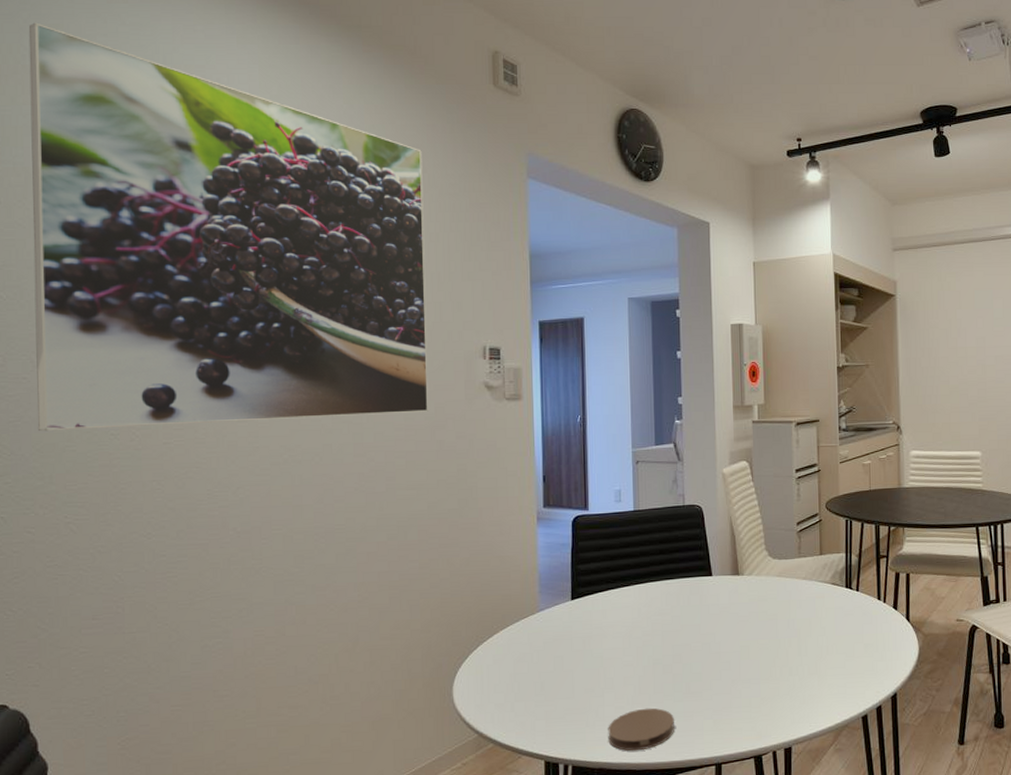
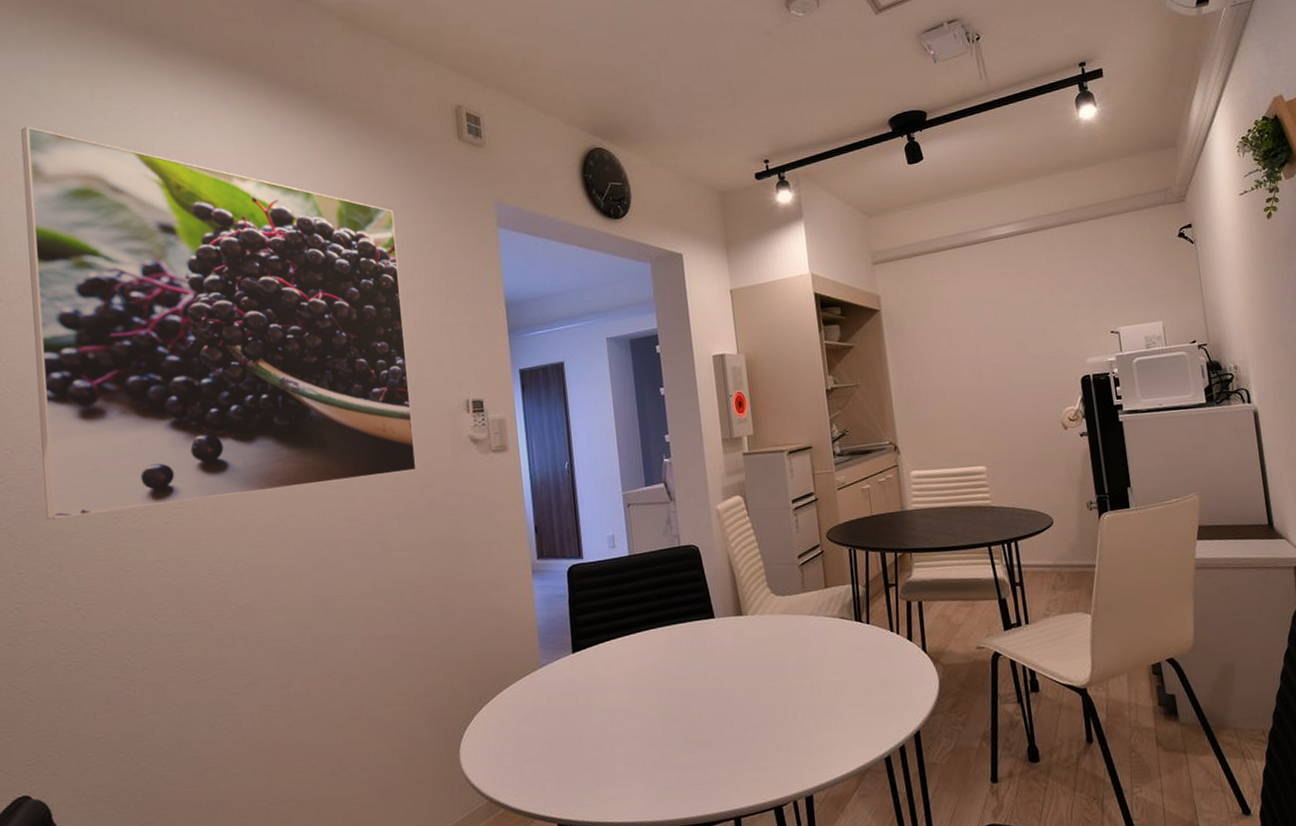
coaster: present [608,708,676,751] -> none [619,761,690,809]

